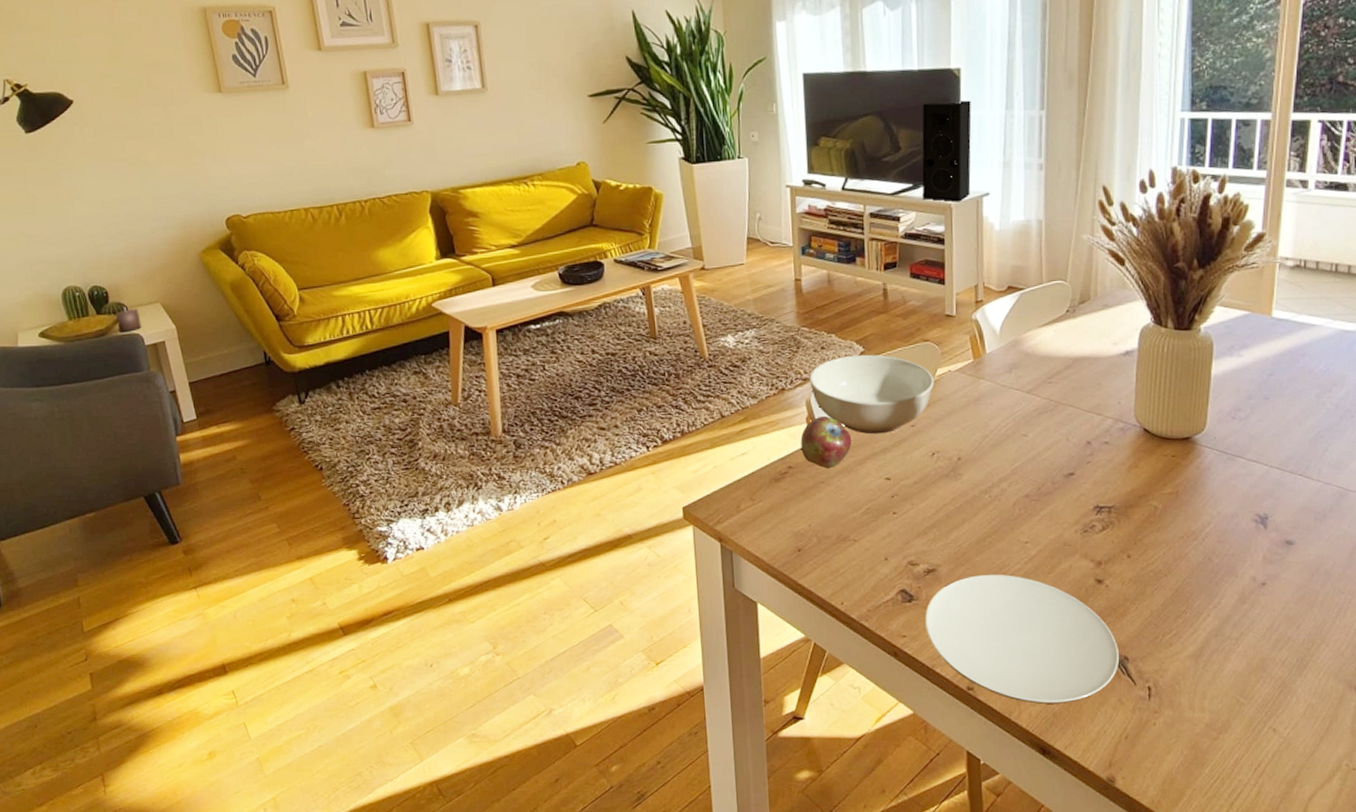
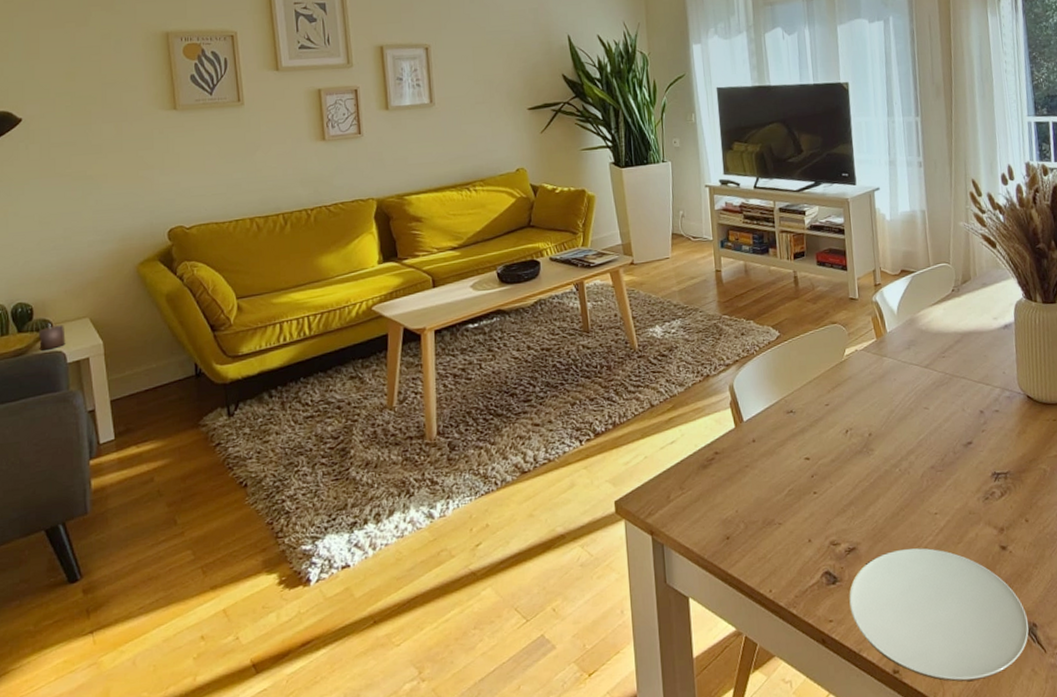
fruit: present [800,416,852,469] -> none [725,400,773,452]
bowl: present [809,354,935,435] -> none [731,338,844,416]
speaker: present [922,100,972,202] -> none [819,109,864,197]

